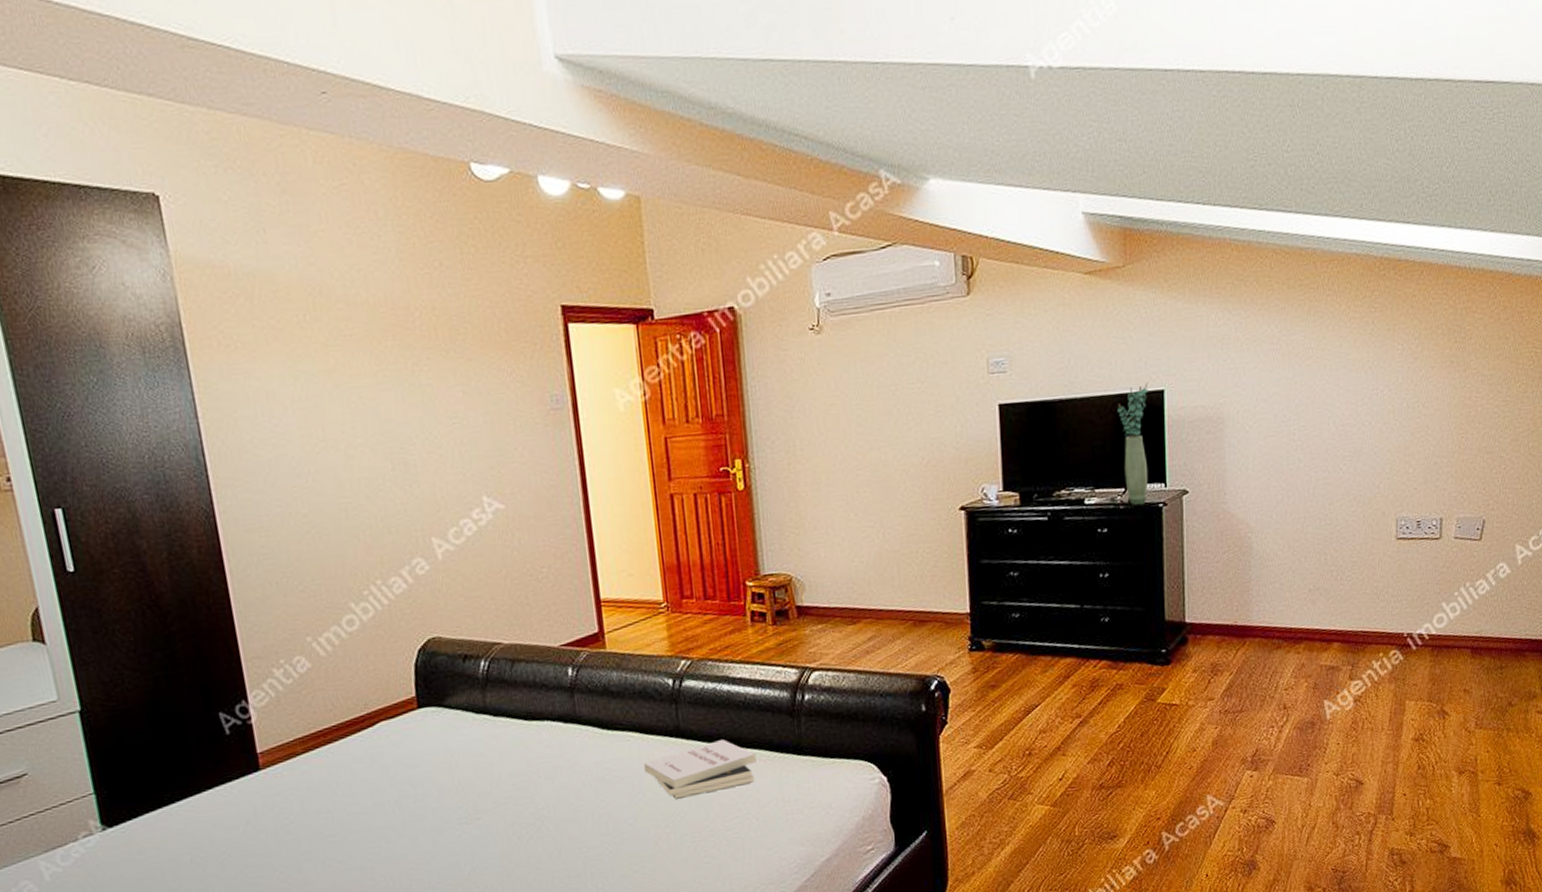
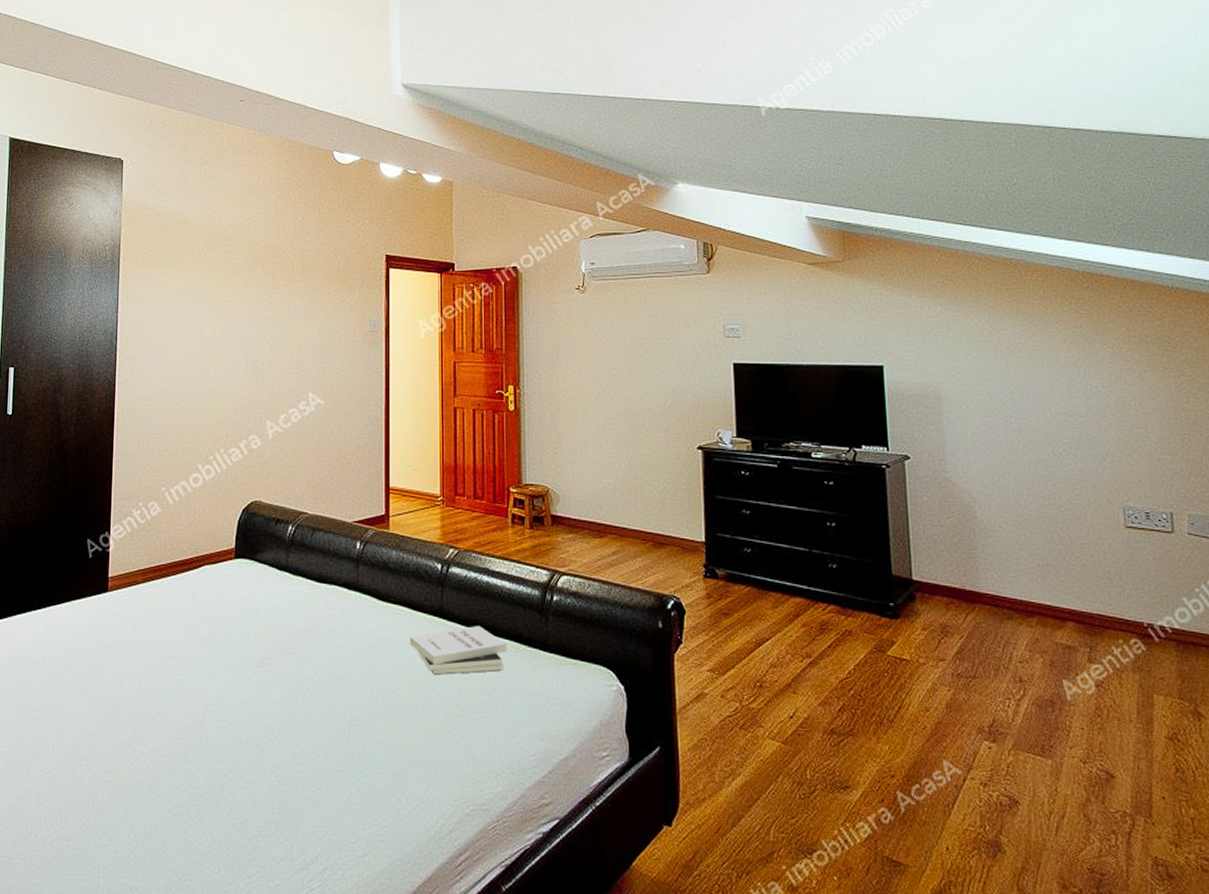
vase: present [1117,383,1149,507] -> none [840,358,871,465]

